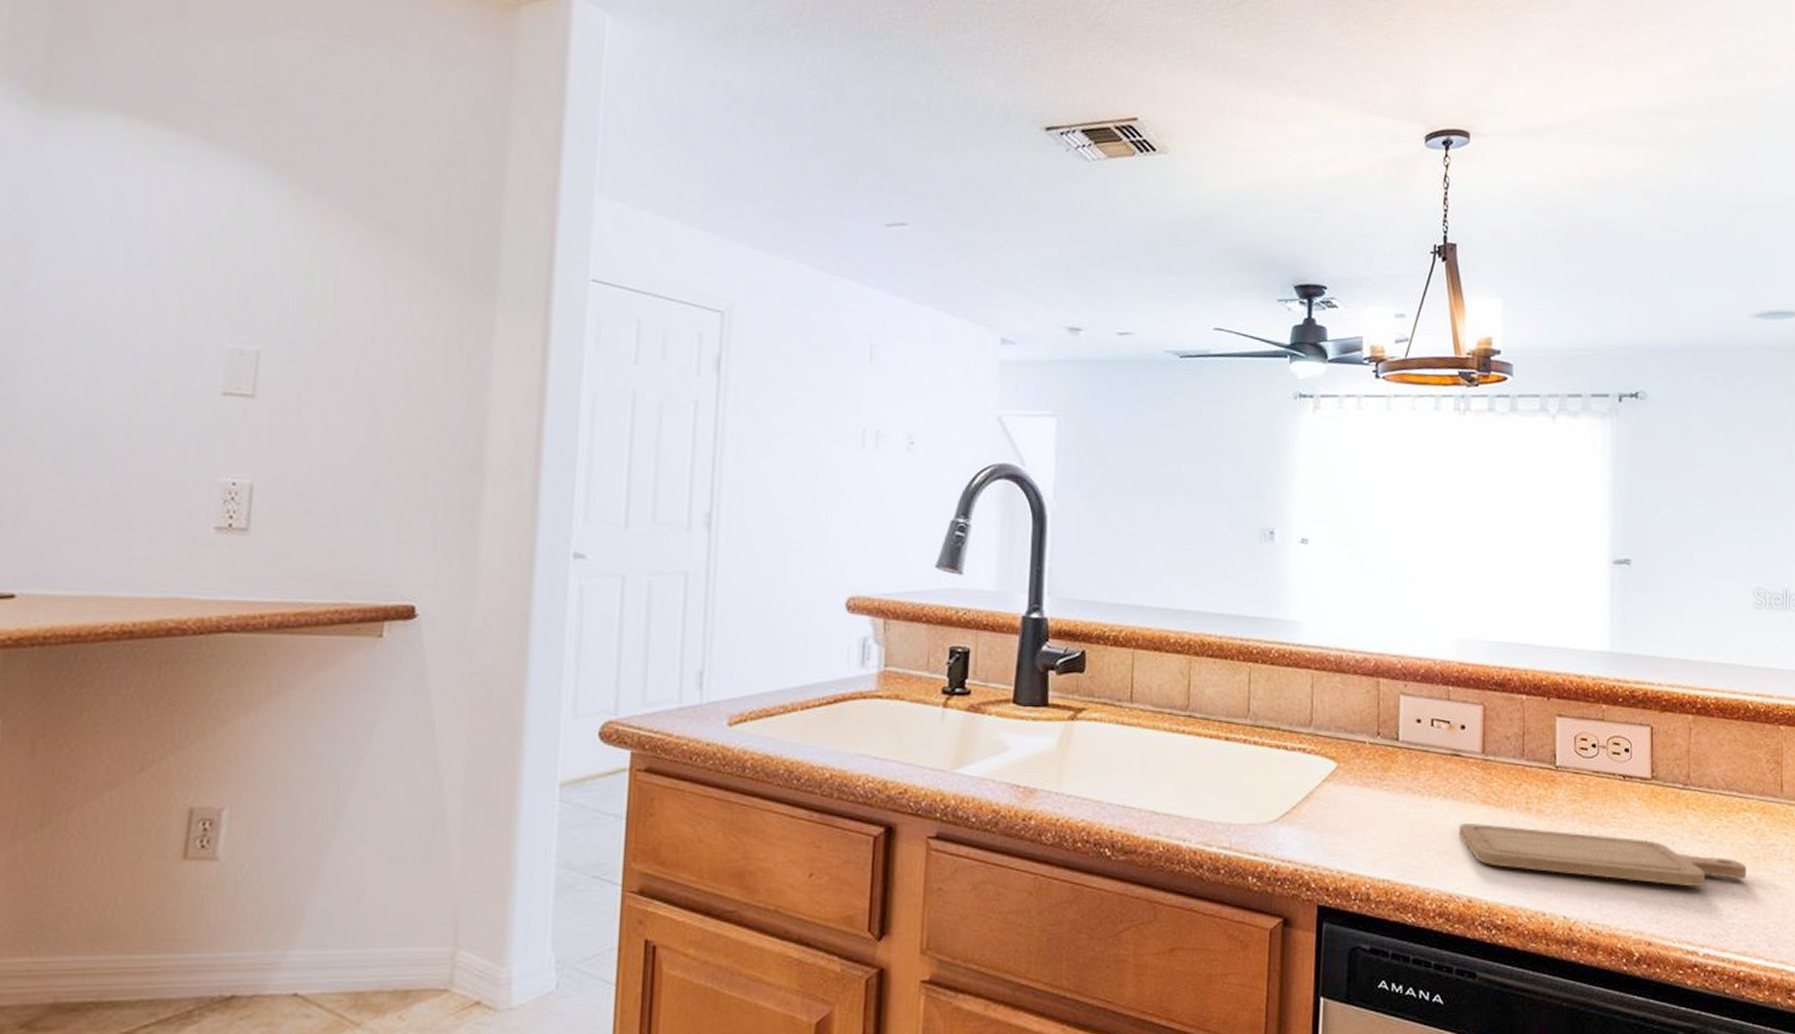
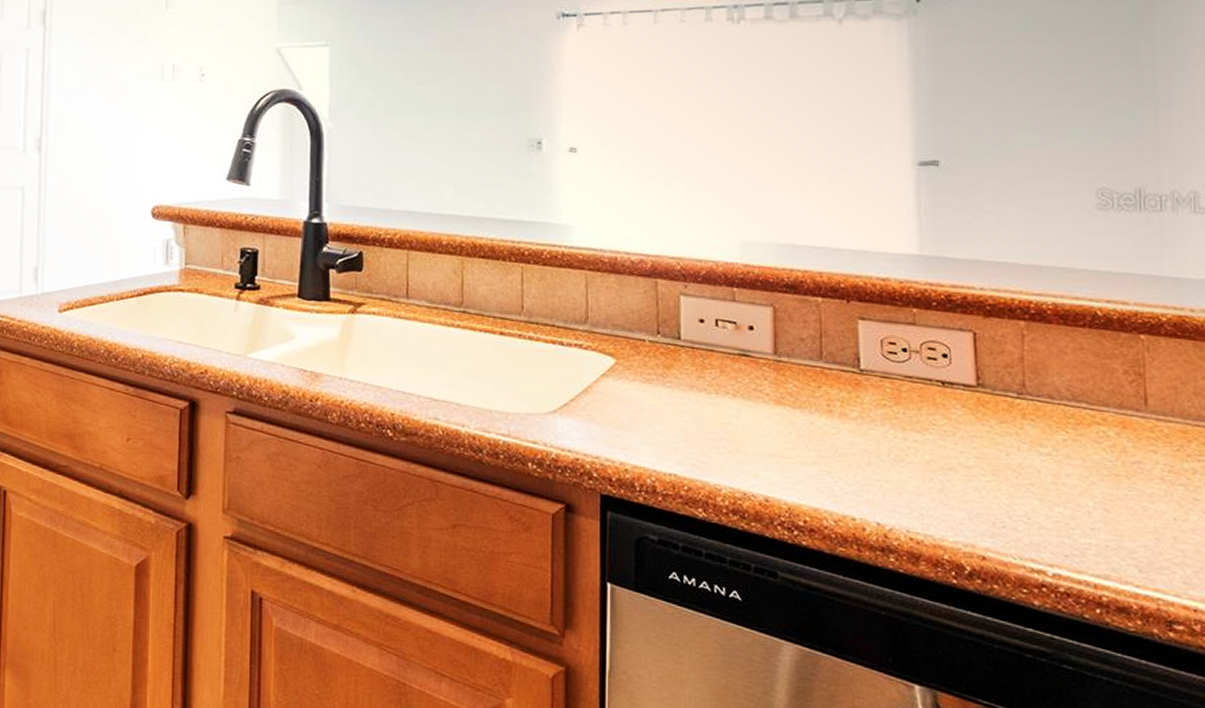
chopping board: present [1458,823,1748,887] -> none [751,423,1106,502]

